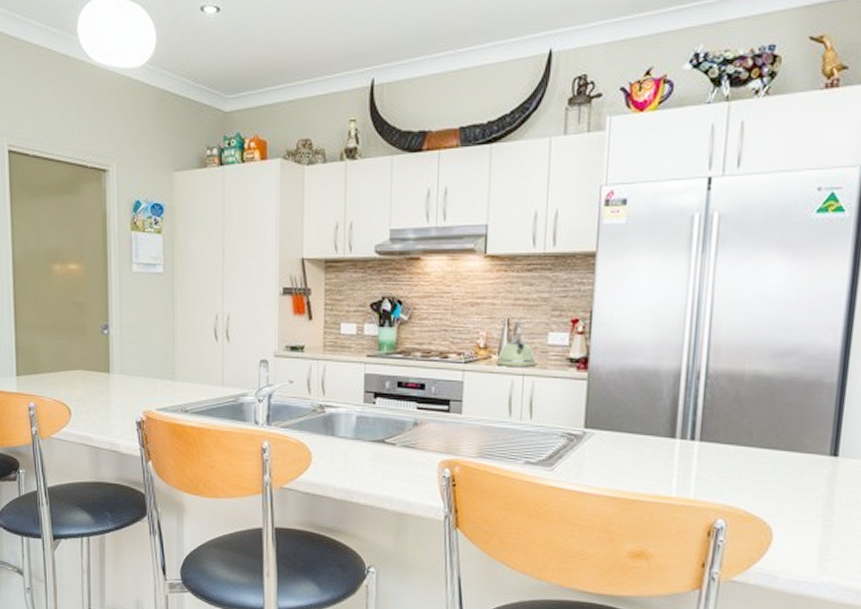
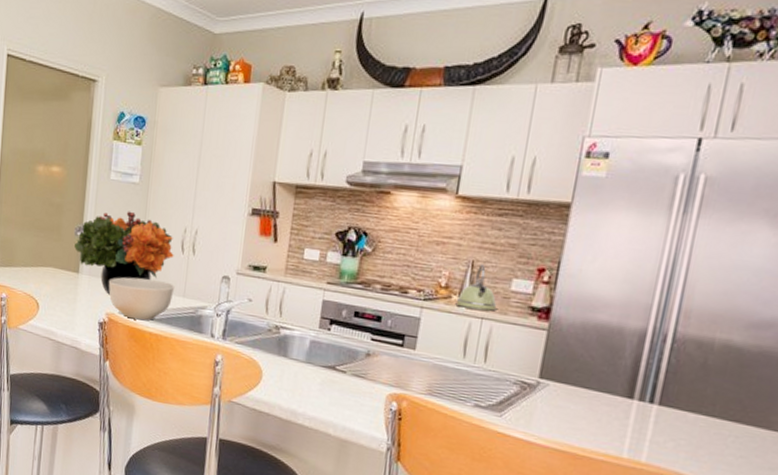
flower arrangement: none [102,303,208,392] -> present [74,211,174,295]
bowl: none [142,371,212,415] -> present [108,277,175,321]

